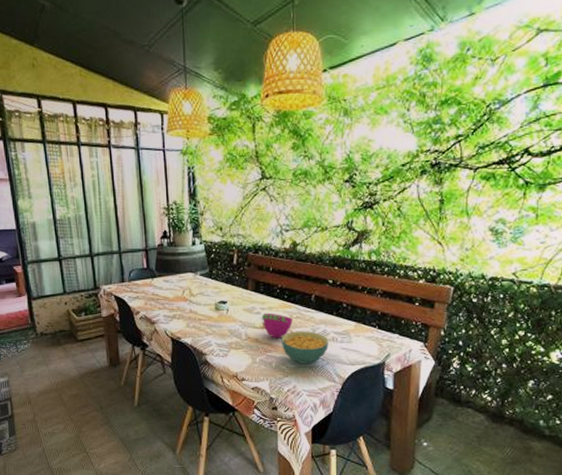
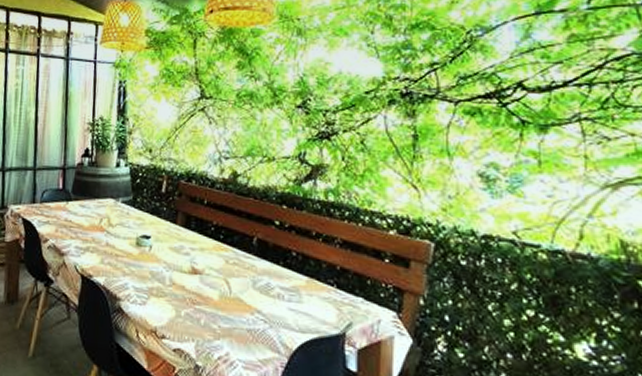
bowl: present [261,313,293,338] -> none [190,254,229,289]
cereal bowl: present [282,331,329,364] -> none [213,280,273,326]

